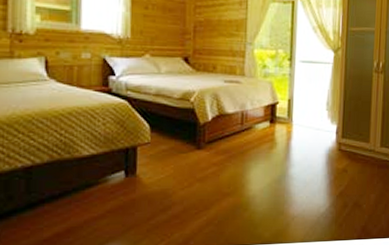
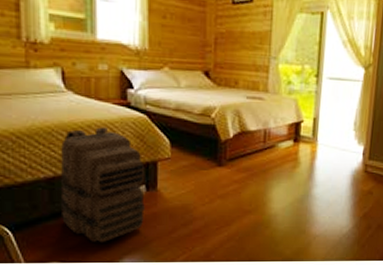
backpack: none [37,114,125,234] -> present [60,127,145,243]

